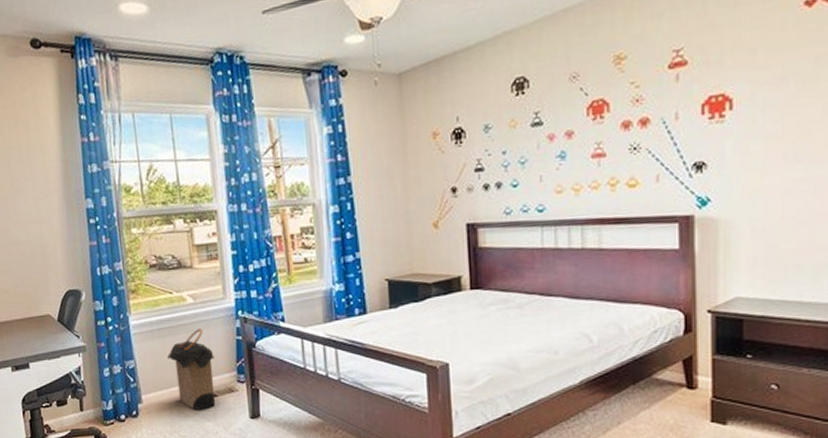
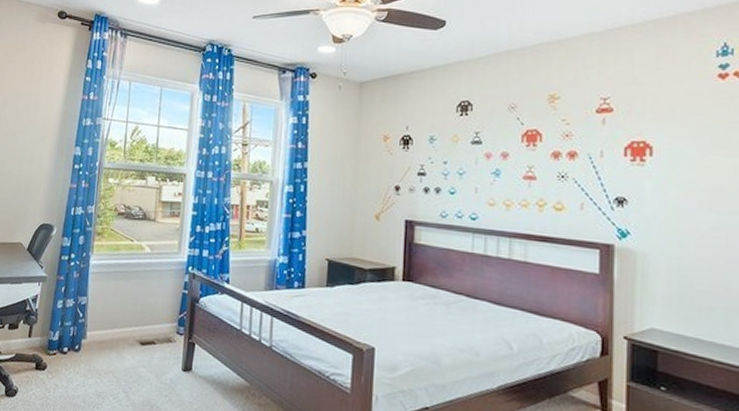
laundry hamper: present [167,329,215,410] -> none [117,277,160,355]

